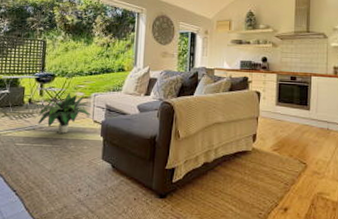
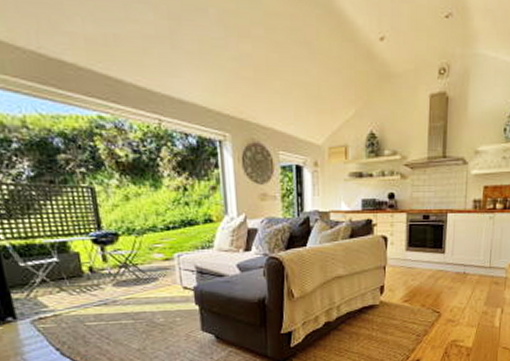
potted plant: present [38,92,92,134] -> none [107,254,179,306]

